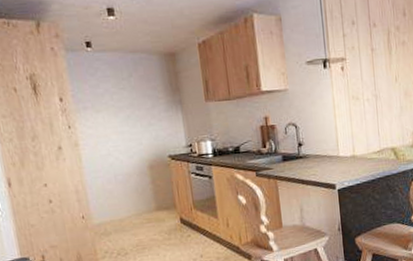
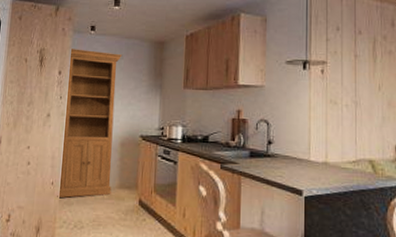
bookcase: none [65,69,150,231] -> present [57,47,123,199]

